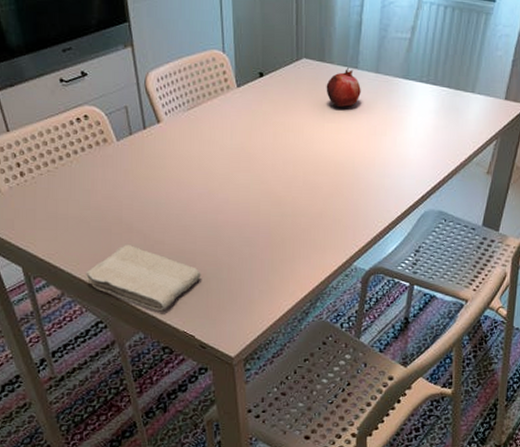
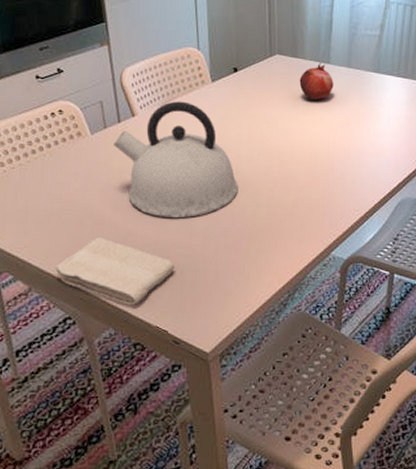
kettle: none [139,107,263,227] -> present [113,101,238,219]

